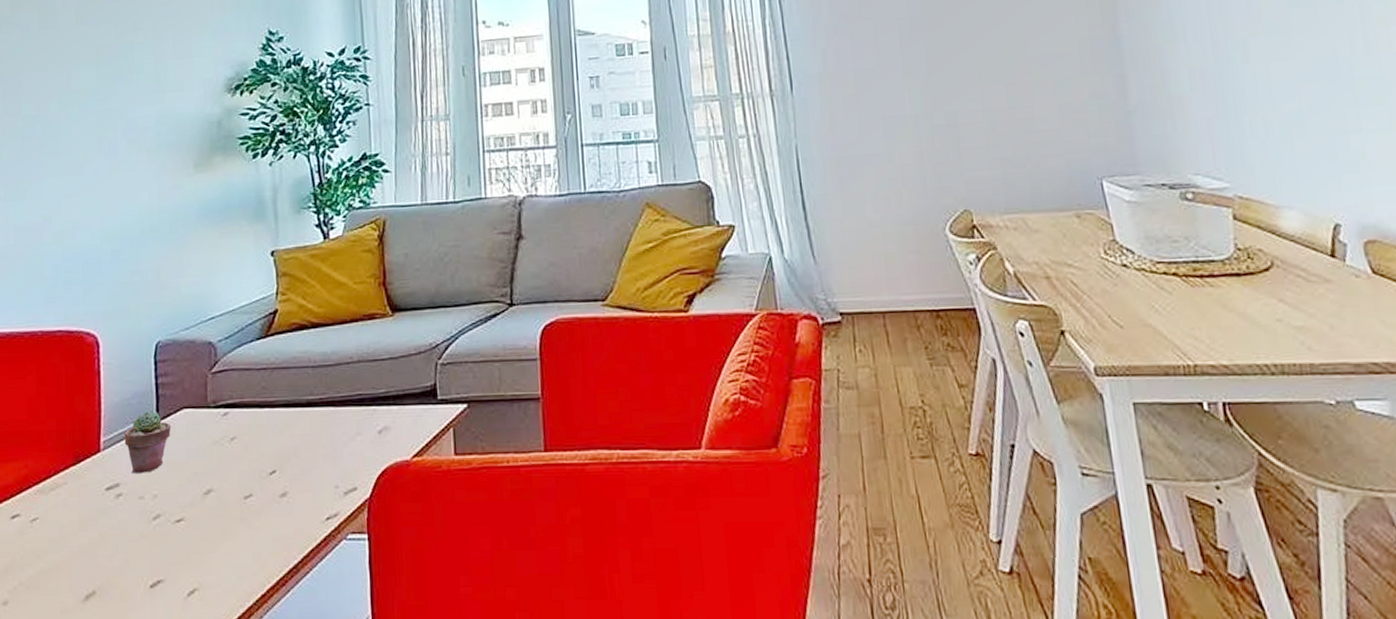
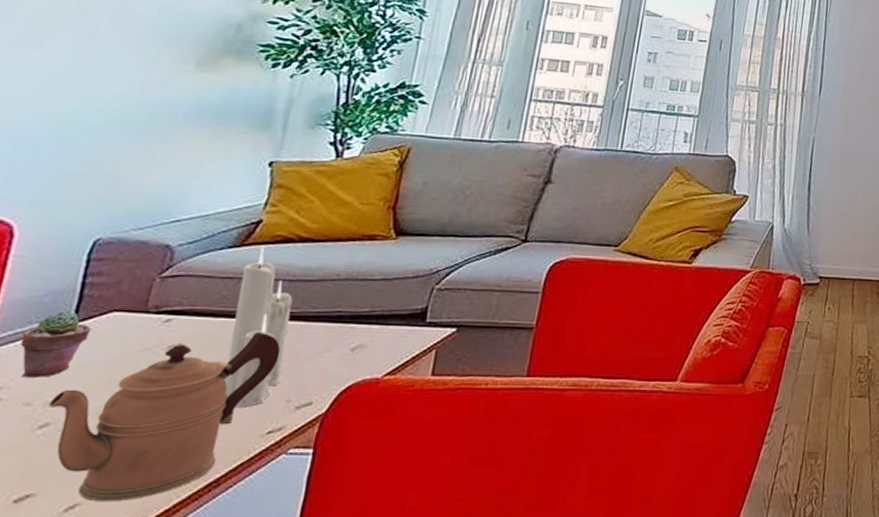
coffeepot: none [156,419,320,587] -> present [49,331,281,502]
candle: none [272,334,326,496] -> present [225,245,293,409]

